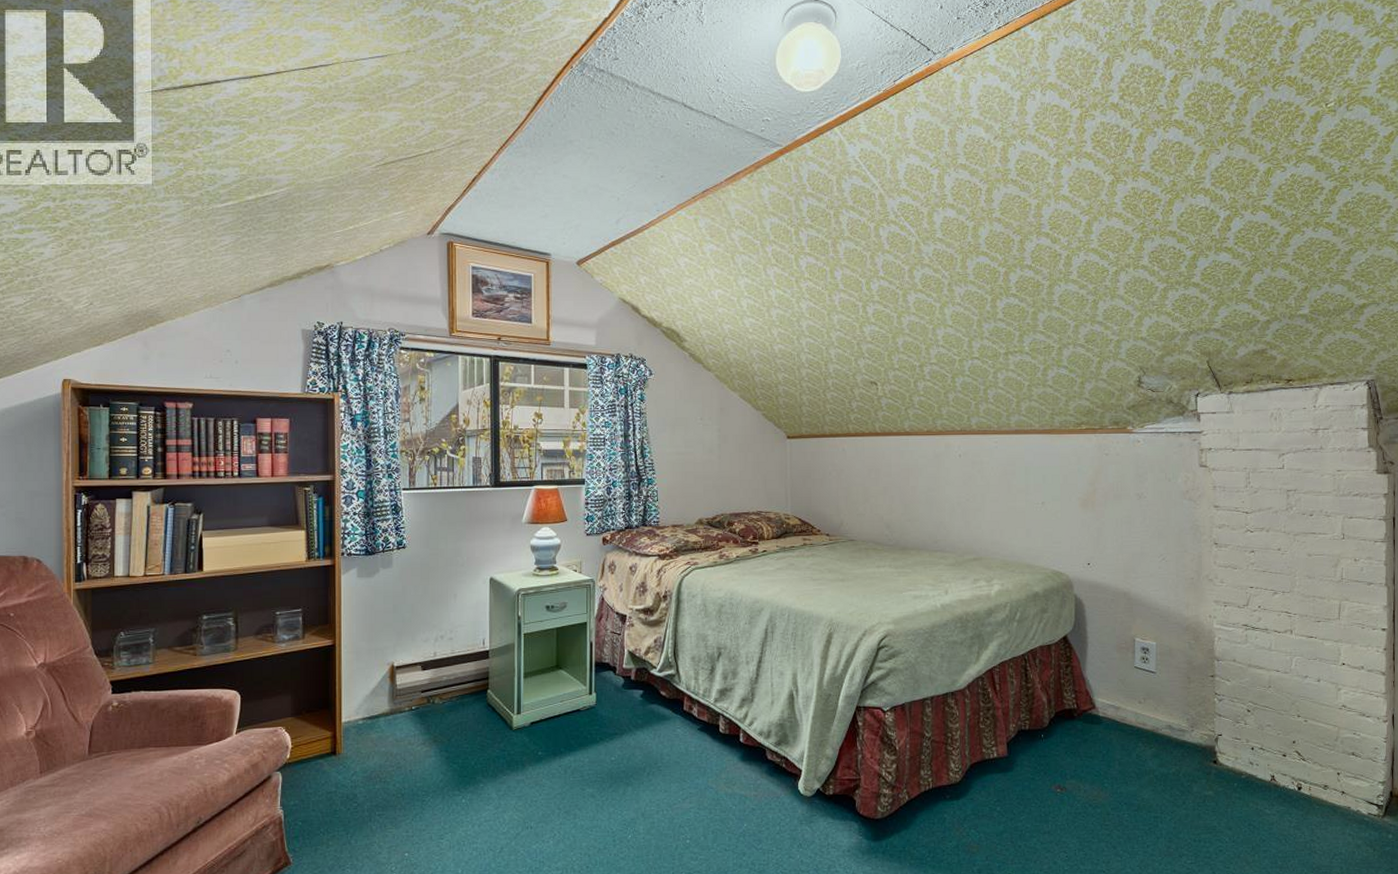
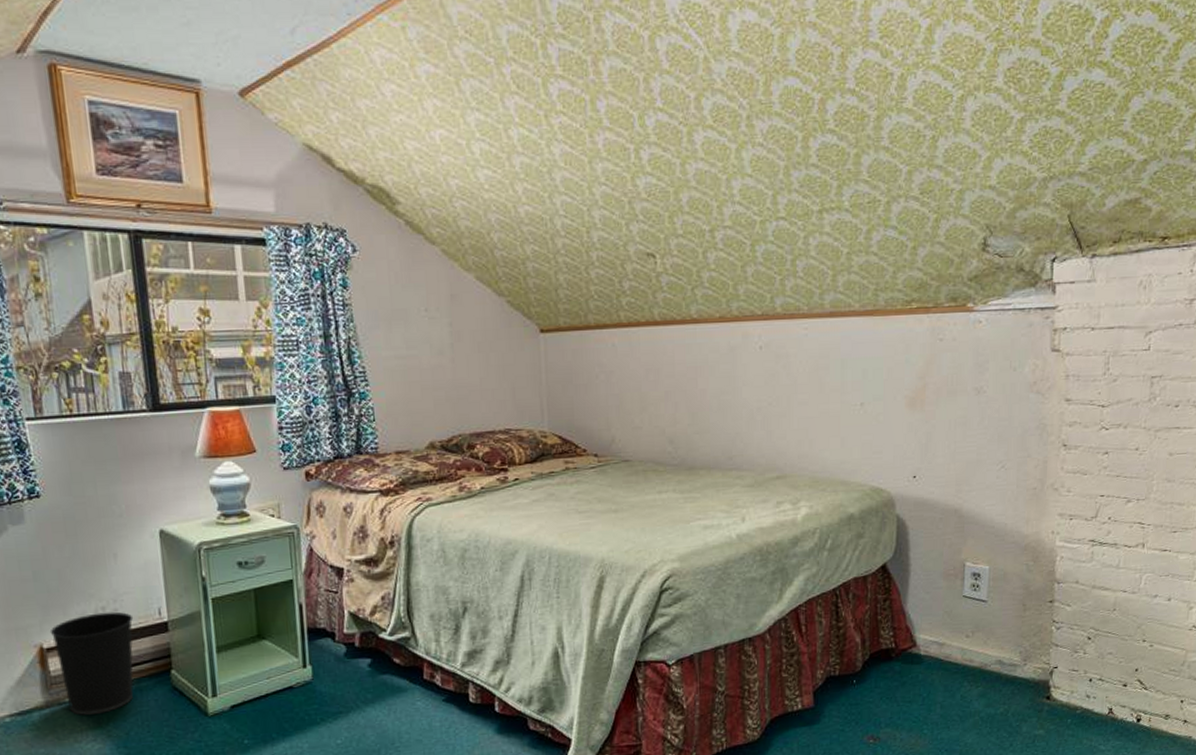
wastebasket: none [400,640,464,722] -> present [49,611,134,715]

